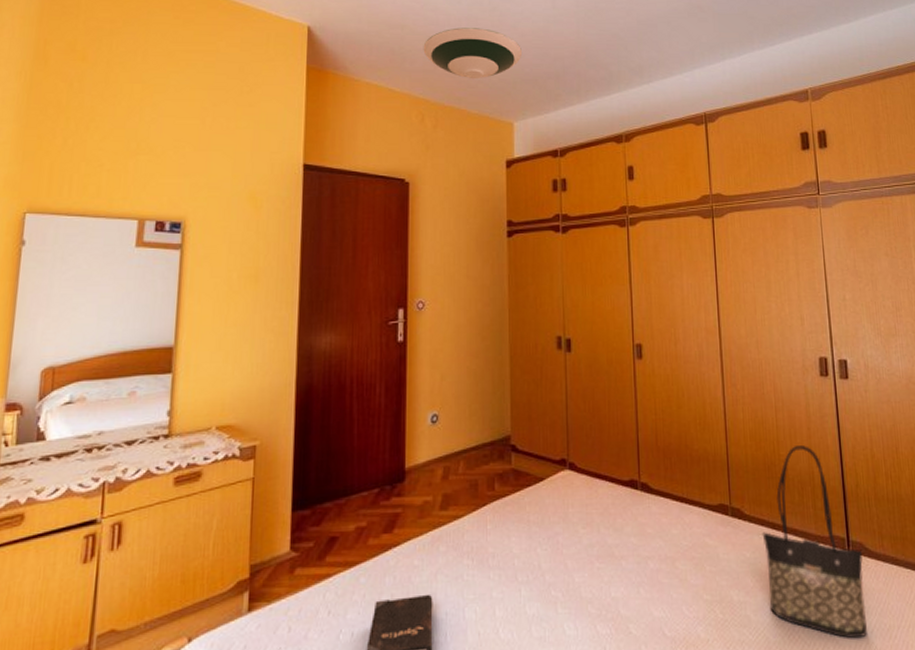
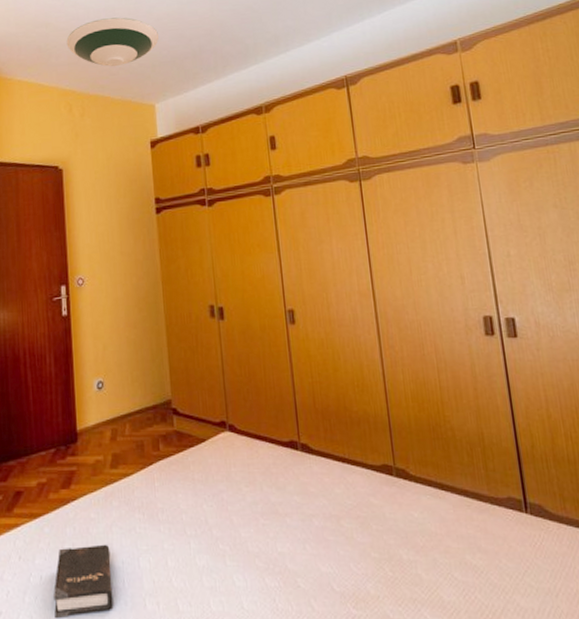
tote bag: present [762,445,867,639] -> none [430,406,551,602]

